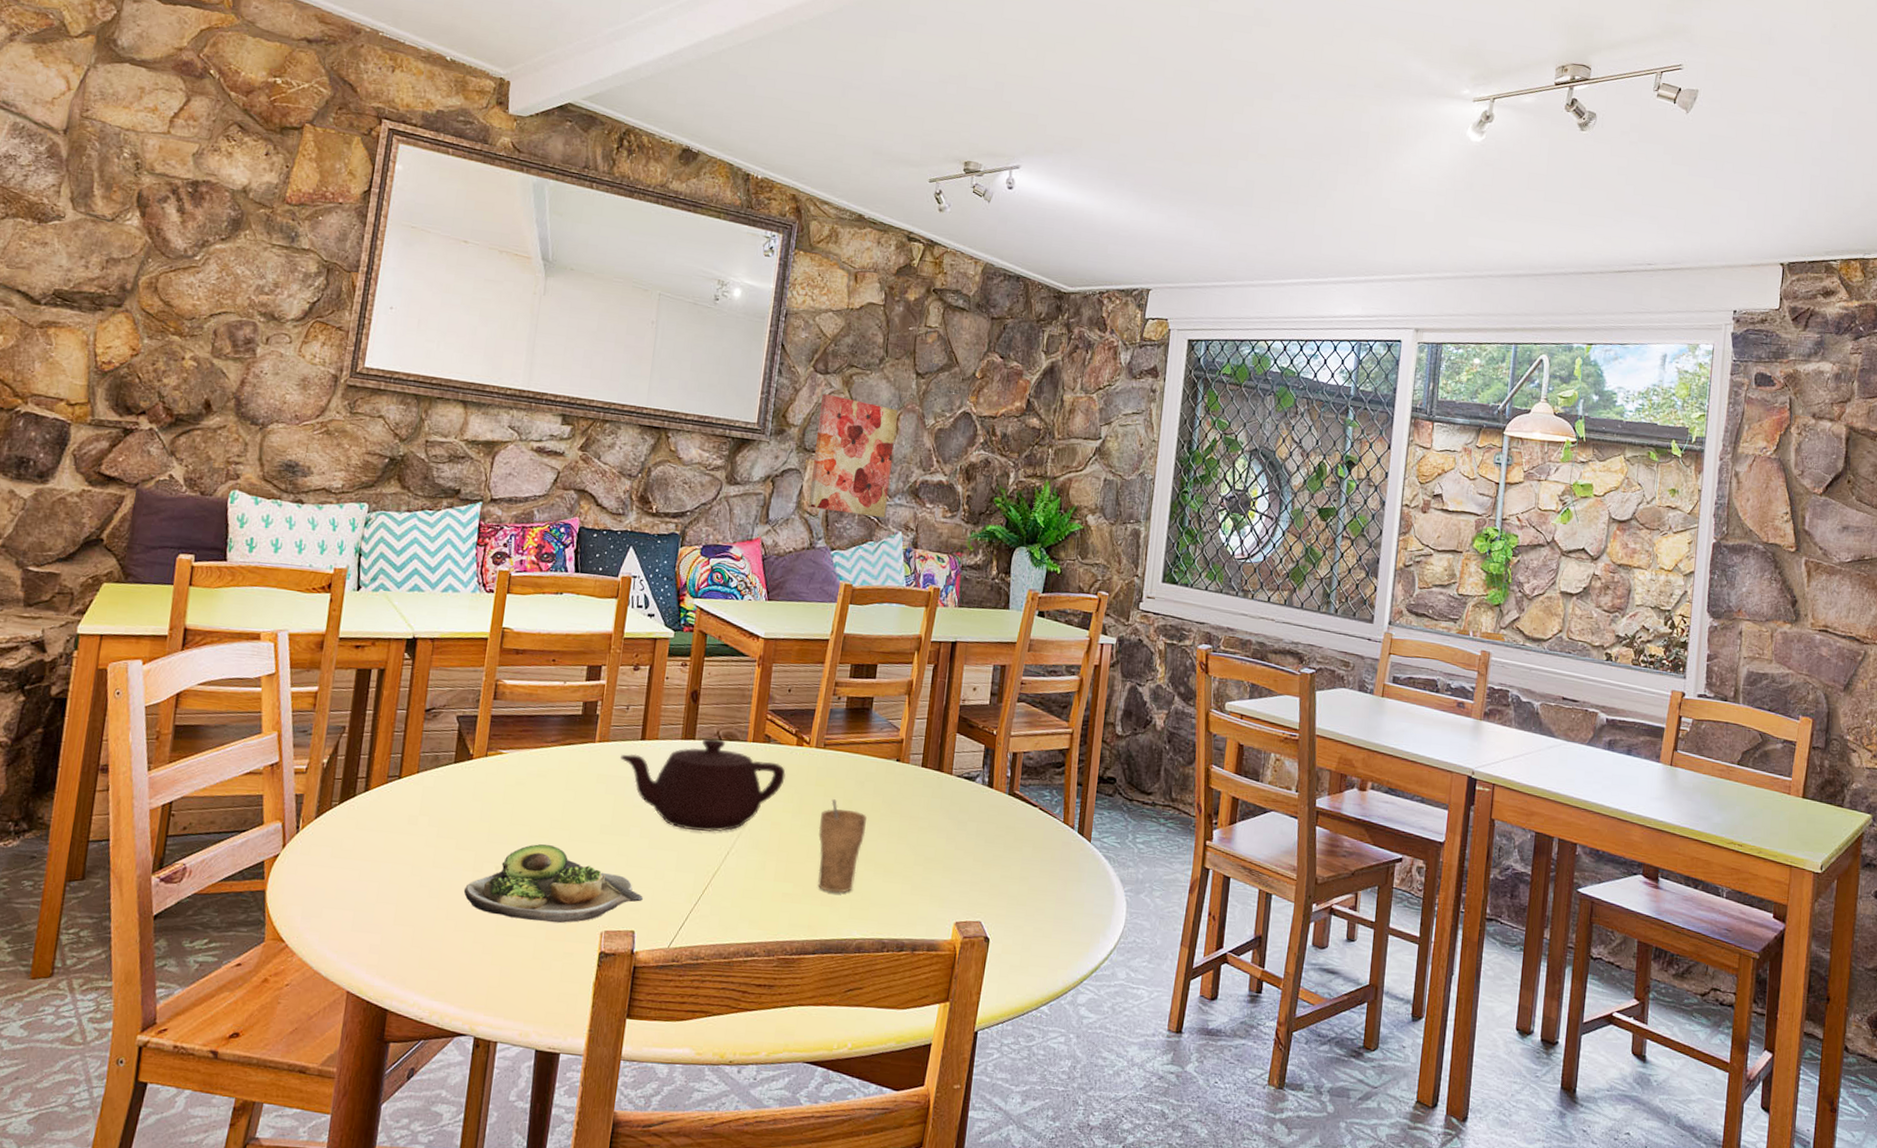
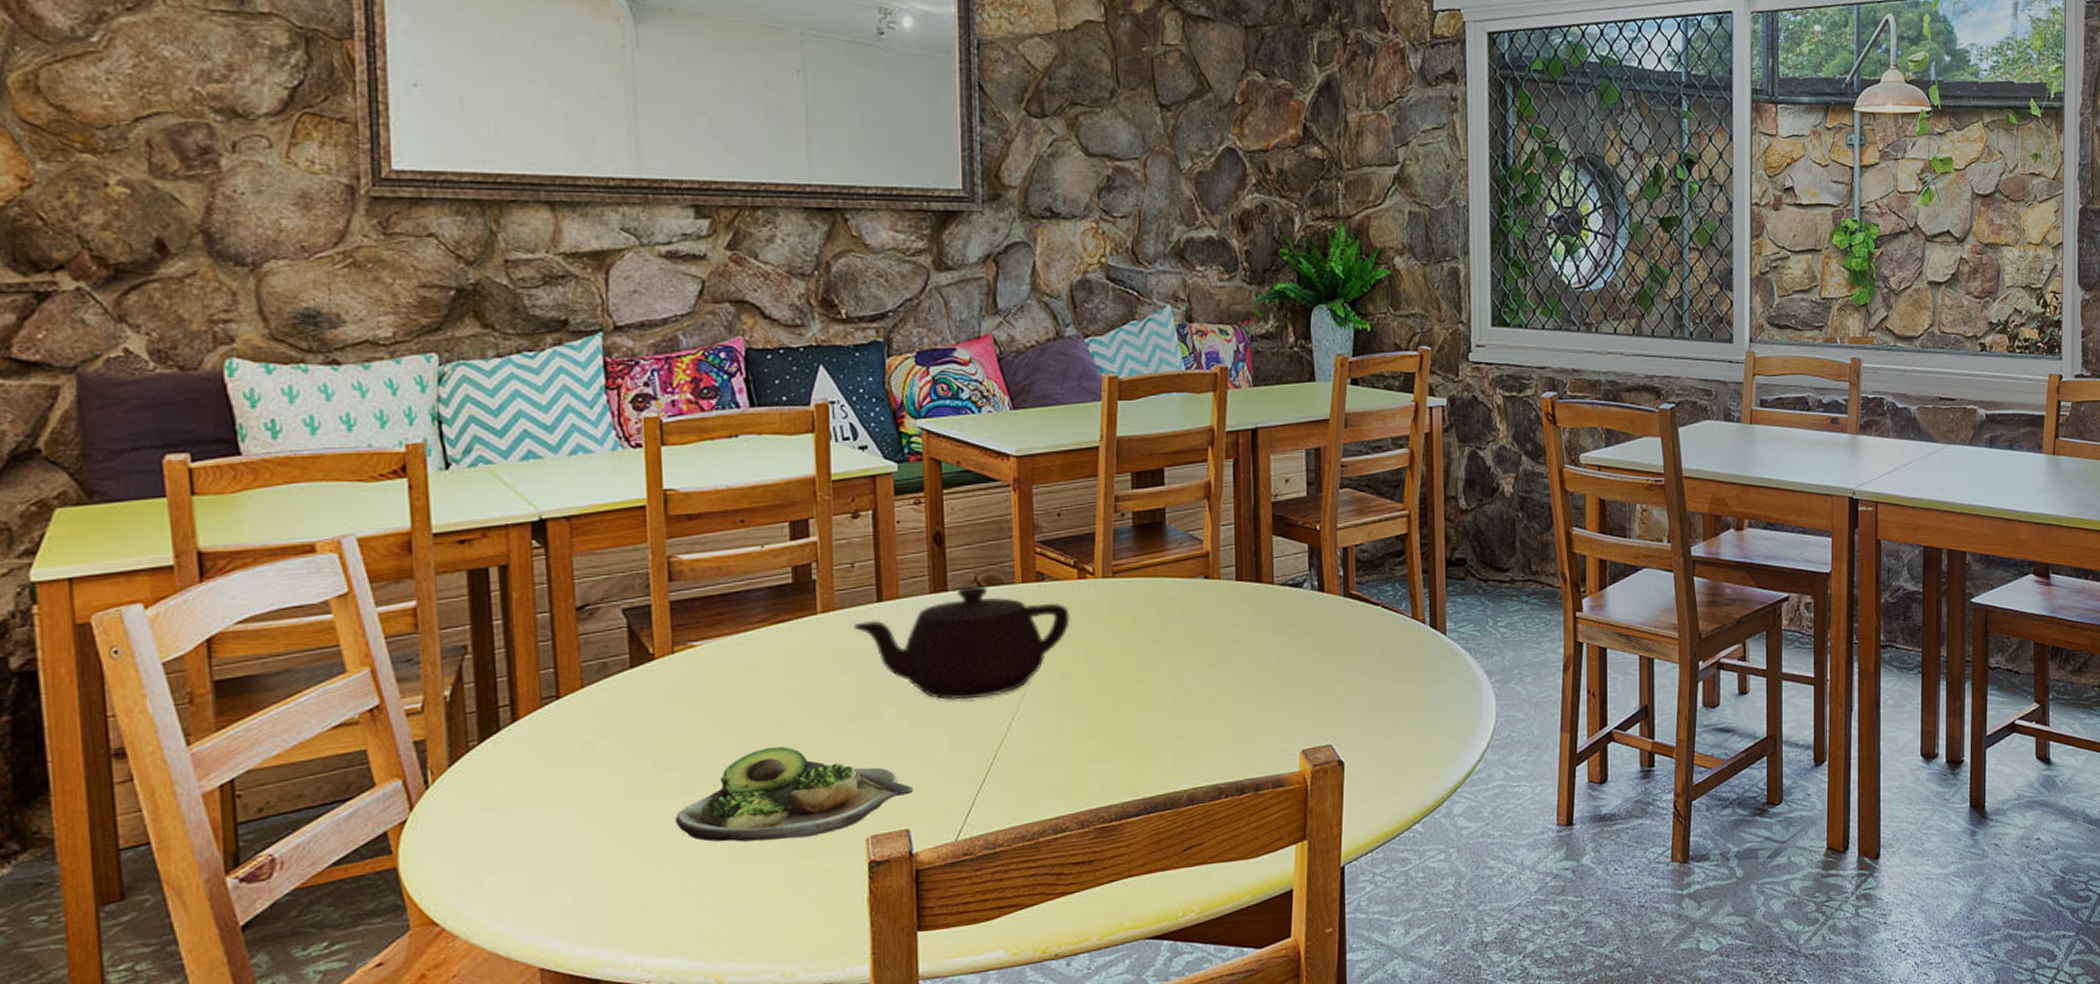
wall art: present [809,394,898,518] -> none [1041,143,1147,290]
cup: present [818,799,867,893] -> none [1121,634,1180,743]

